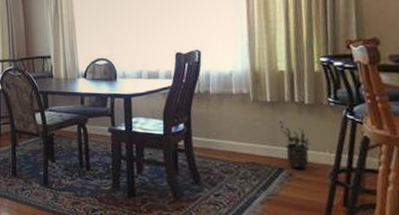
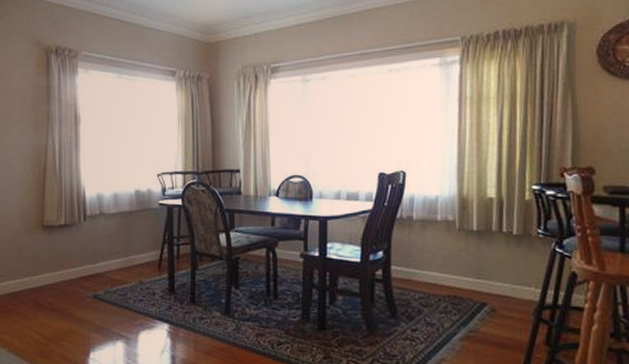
potted plant: present [280,121,311,169] -> none [485,252,516,305]

